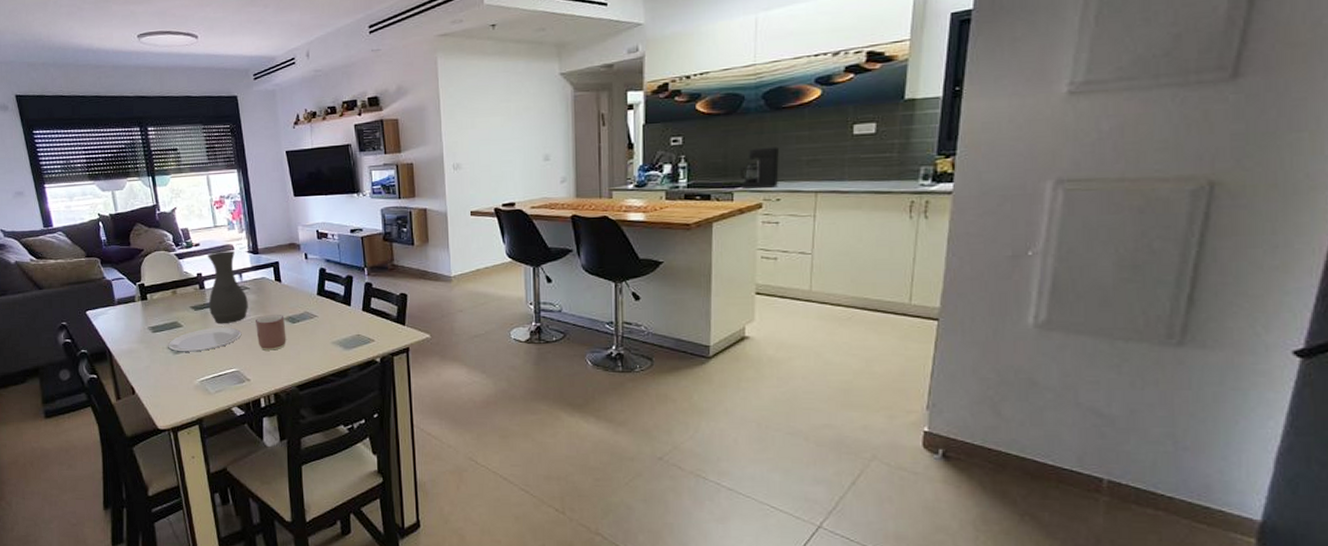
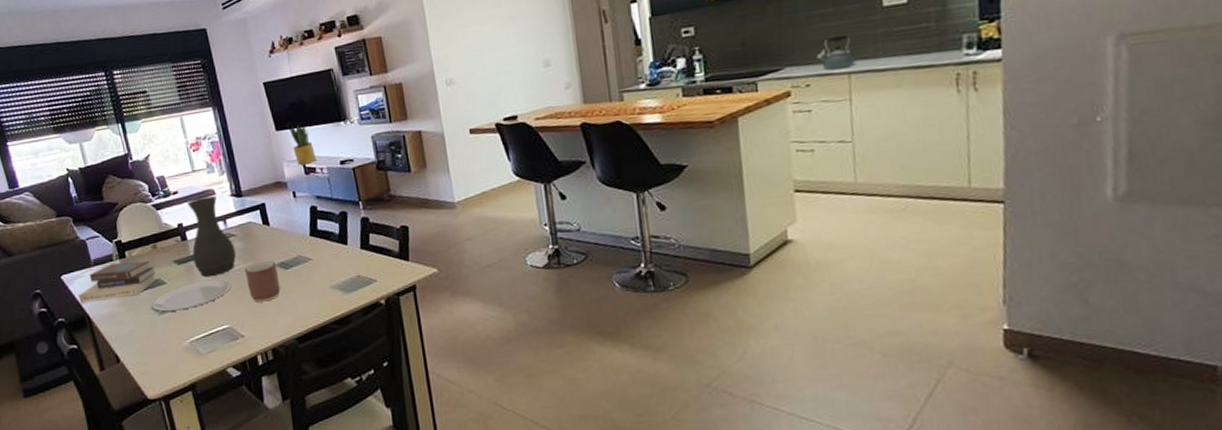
books: none [102,304,174,338] -> present [79,260,157,304]
planter: none [304,190,329,231] -> present [286,122,316,166]
coffee maker: present [740,147,779,189] -> none [761,28,806,77]
kettle: none [789,158,824,188] -> present [816,35,857,71]

